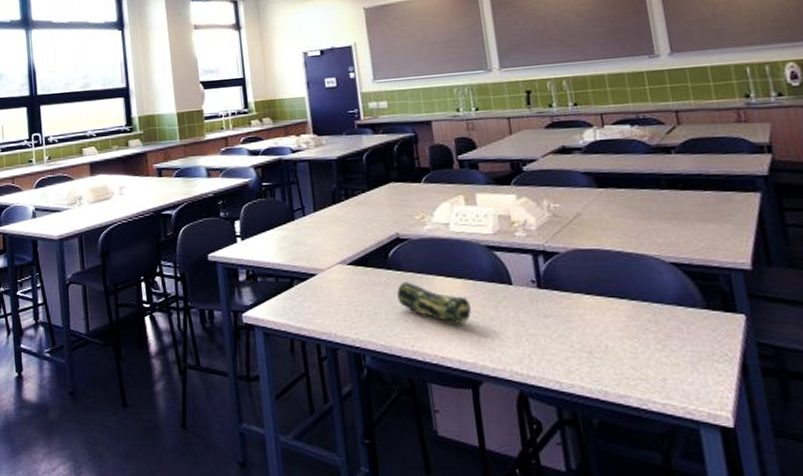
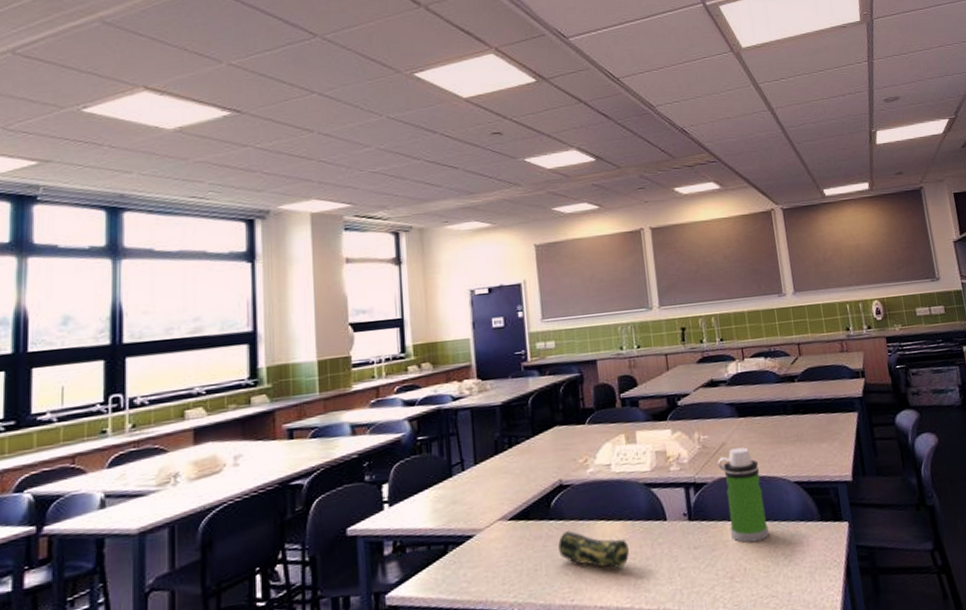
water bottle: none [571,220,637,320] -> present [717,447,769,543]

